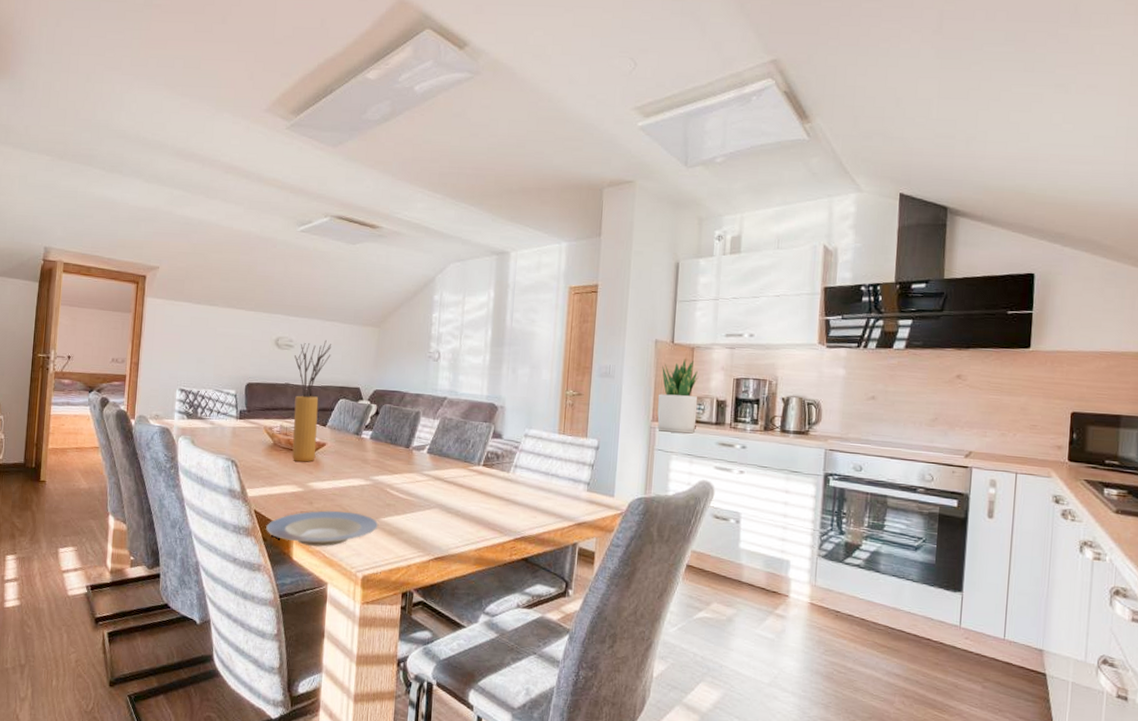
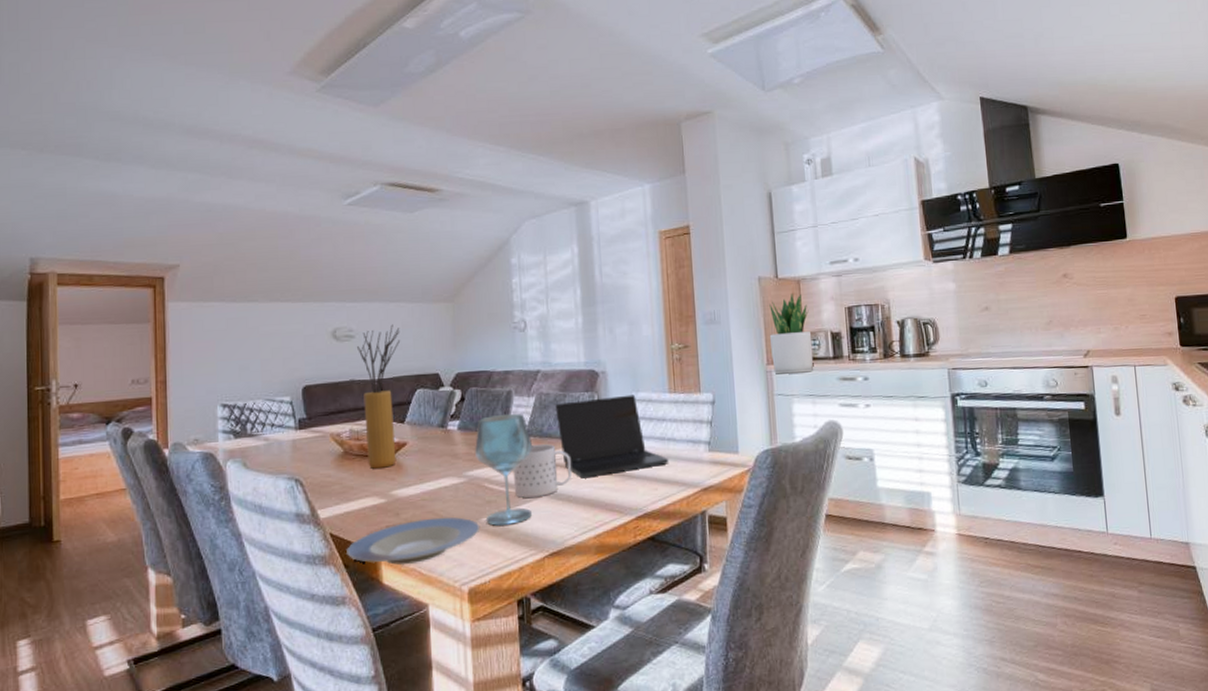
wine glass: none [381,431,432,527] -> present [474,413,533,526]
mug: none [411,462,463,508] -> present [513,444,573,498]
laptop: none [455,429,550,498] -> present [555,394,669,479]

